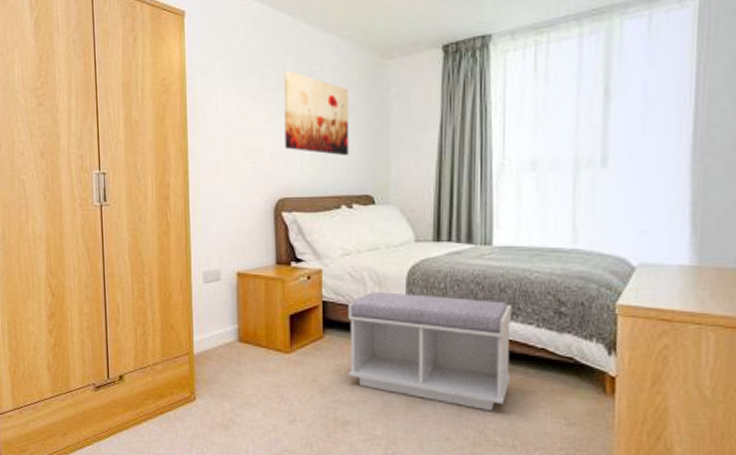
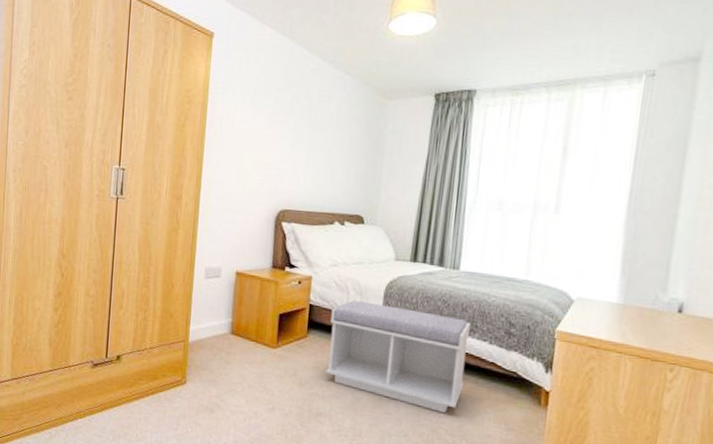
wall art: present [284,70,349,156] -> none [290,97,352,179]

